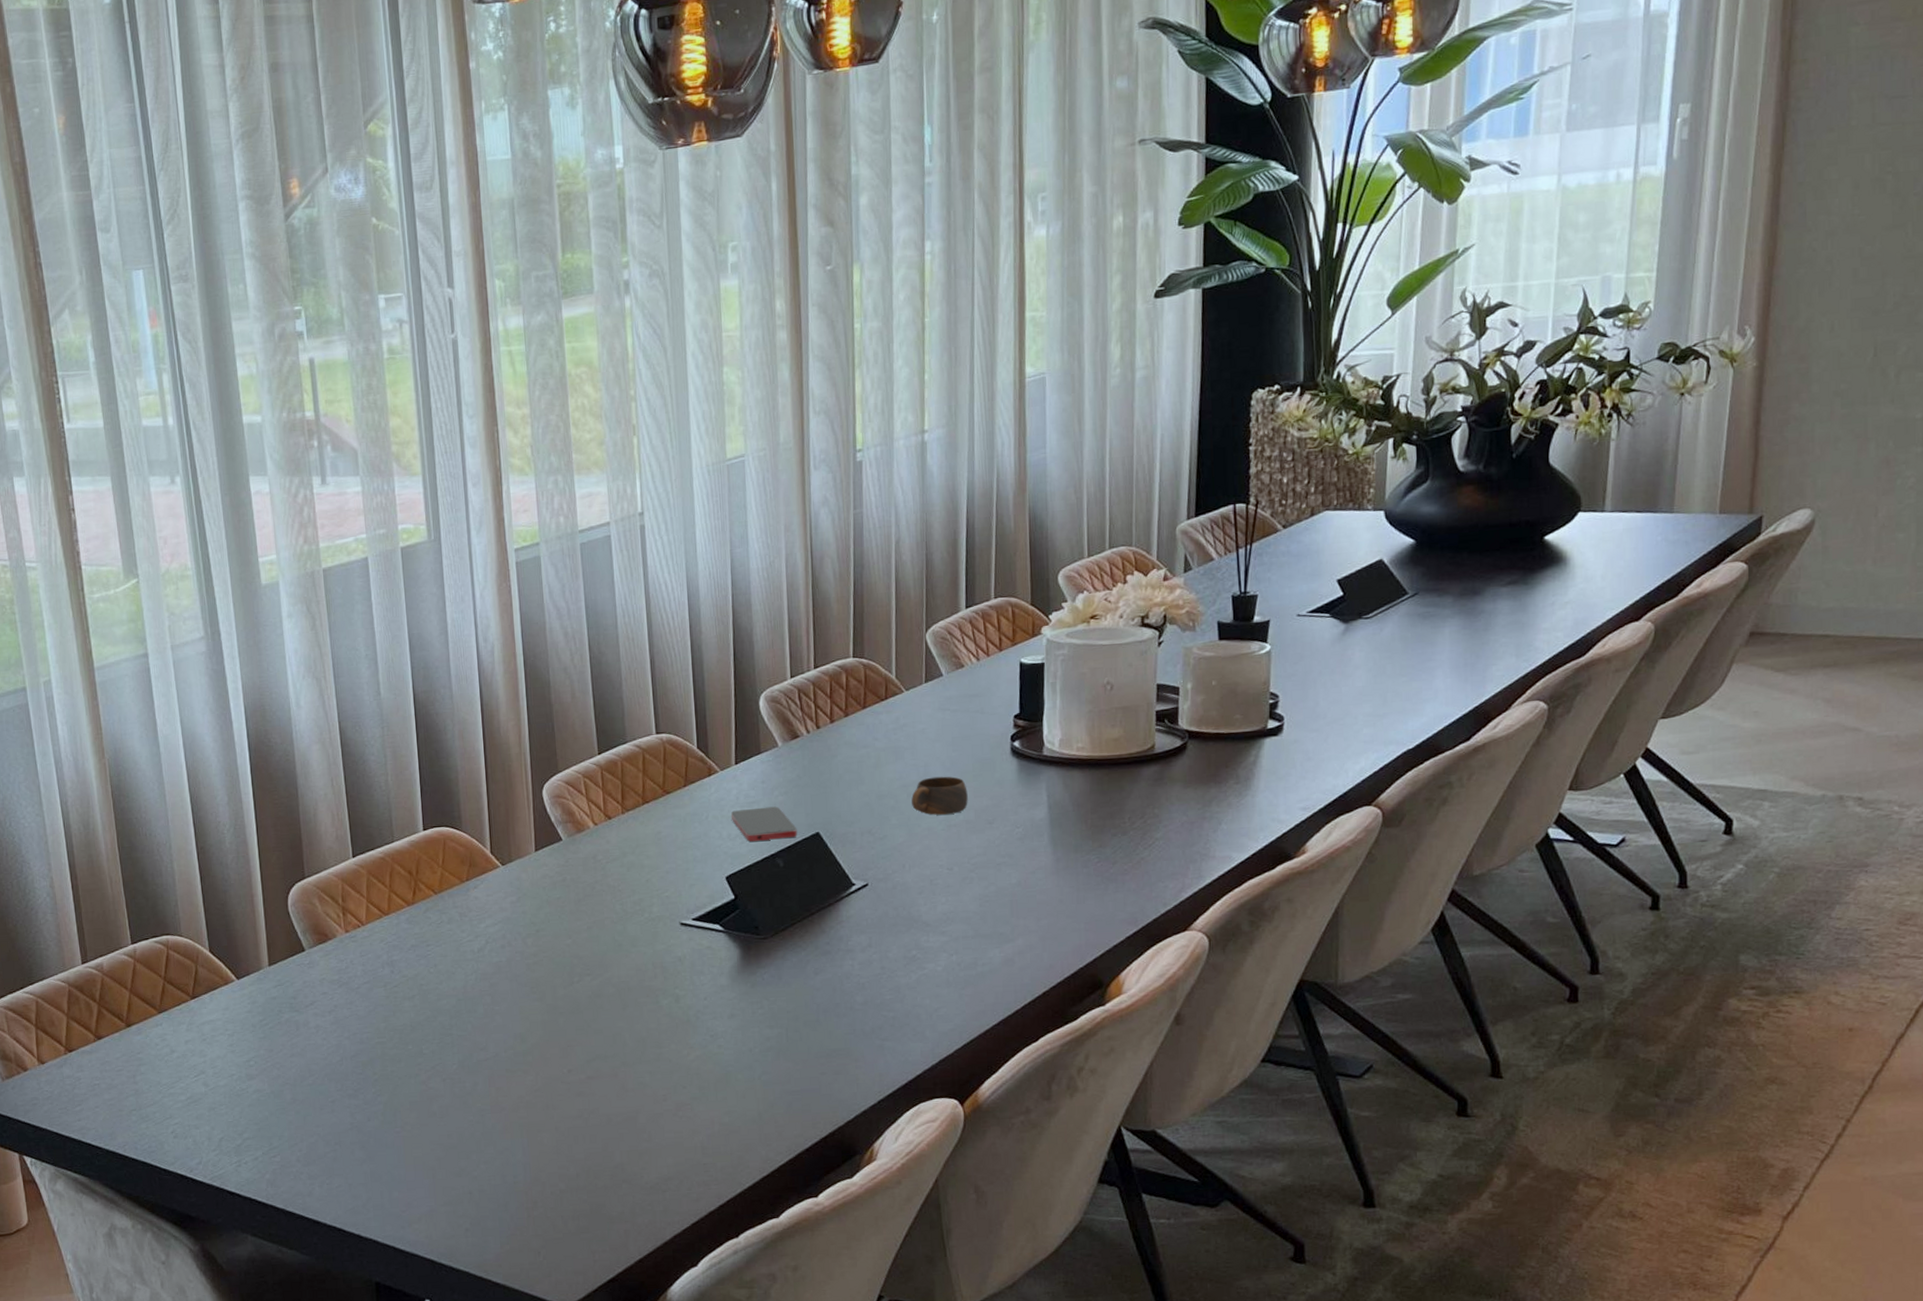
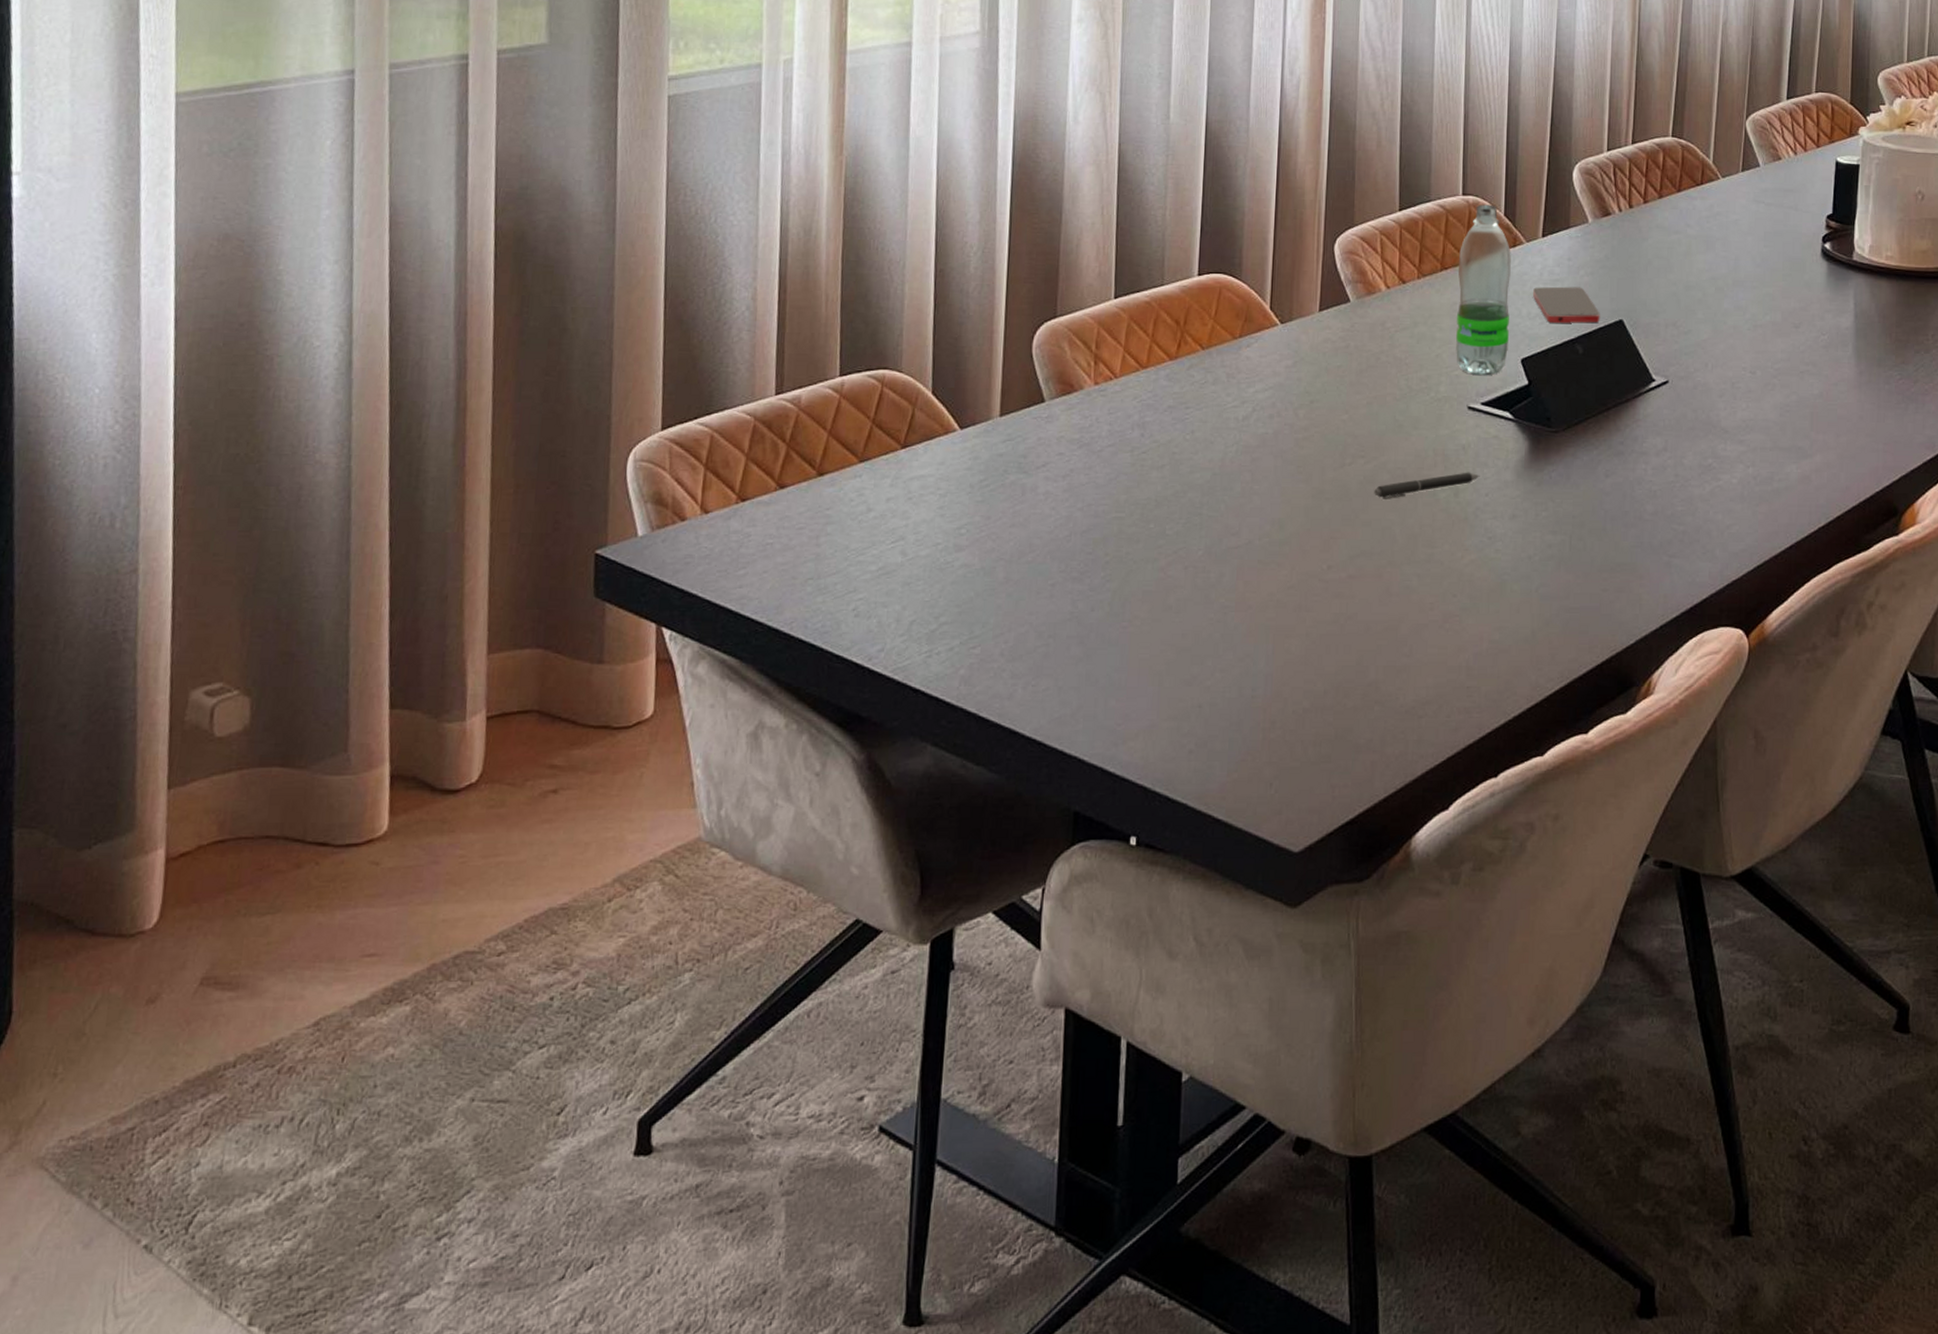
pen: none [602,980,698,1011] -> present [1374,472,1480,501]
bottle: none [658,739,713,895] -> present [1455,204,1511,375]
cup: present [911,776,968,815] -> none [1719,272,1776,313]

